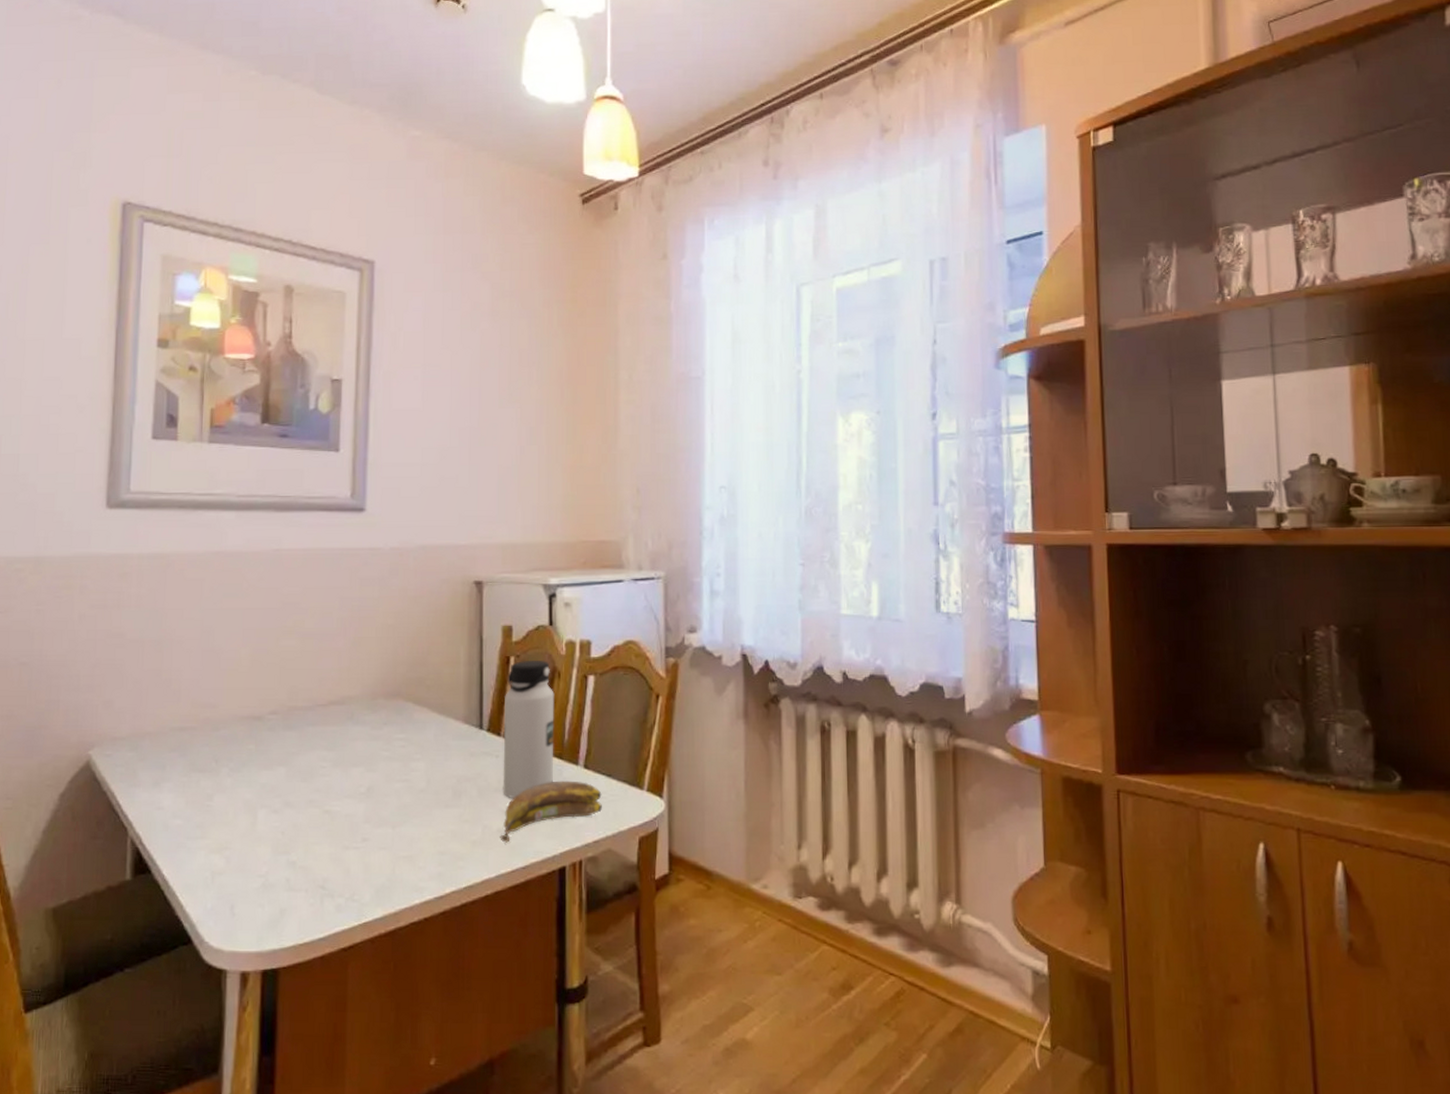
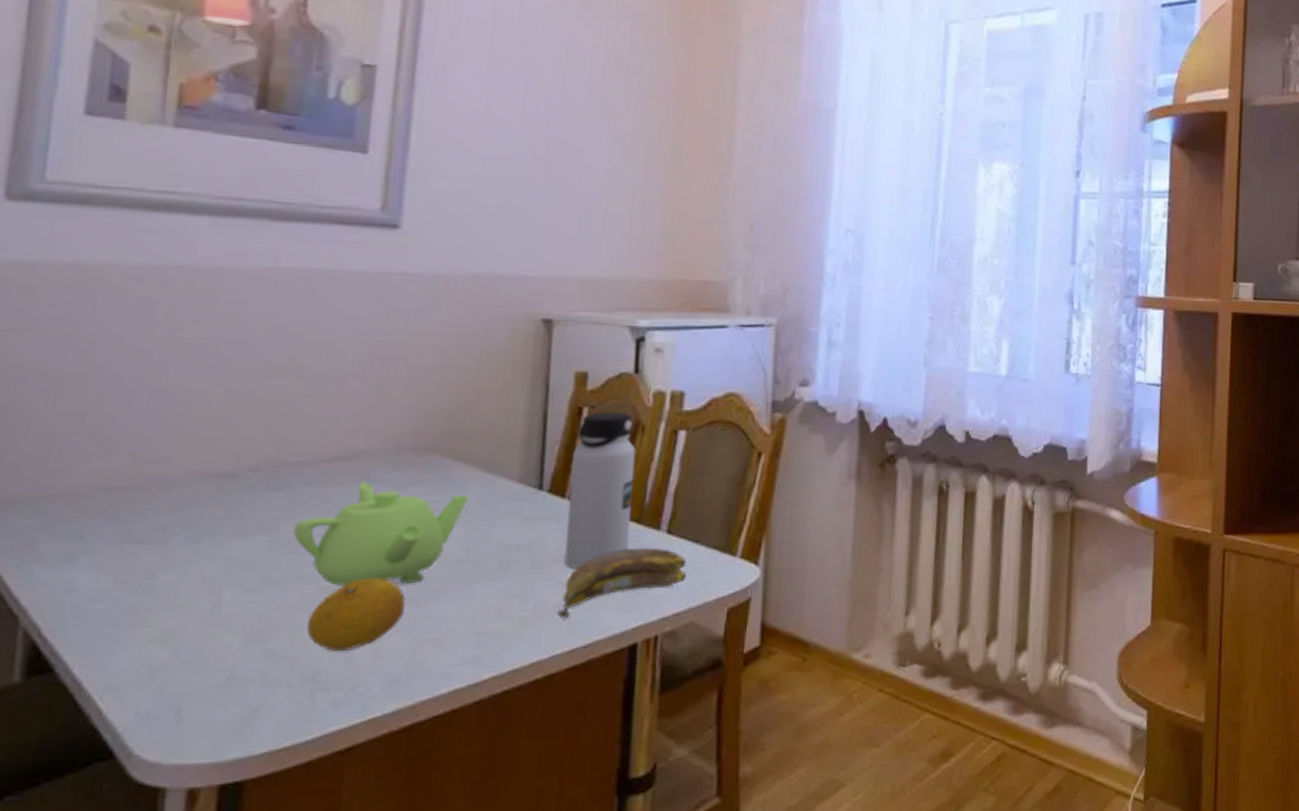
teapot: none [302,722,427,811] -> present [293,482,469,587]
fruit: none [315,803,385,864] -> present [306,578,405,651]

